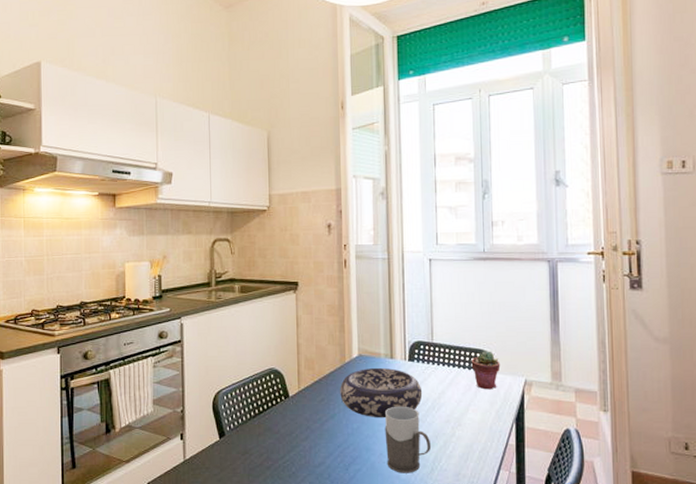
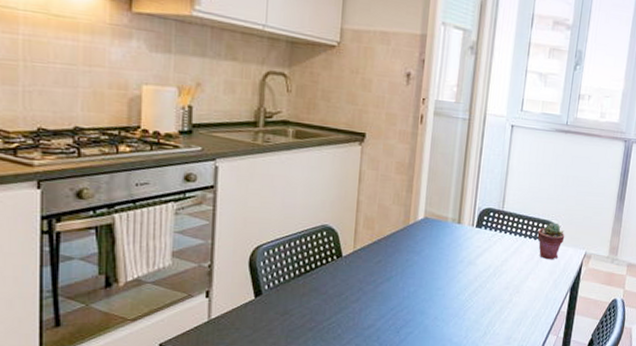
decorative bowl: present [340,367,423,418] -> none [399,231,486,283]
mug: present [385,406,432,473] -> none [440,271,488,337]

